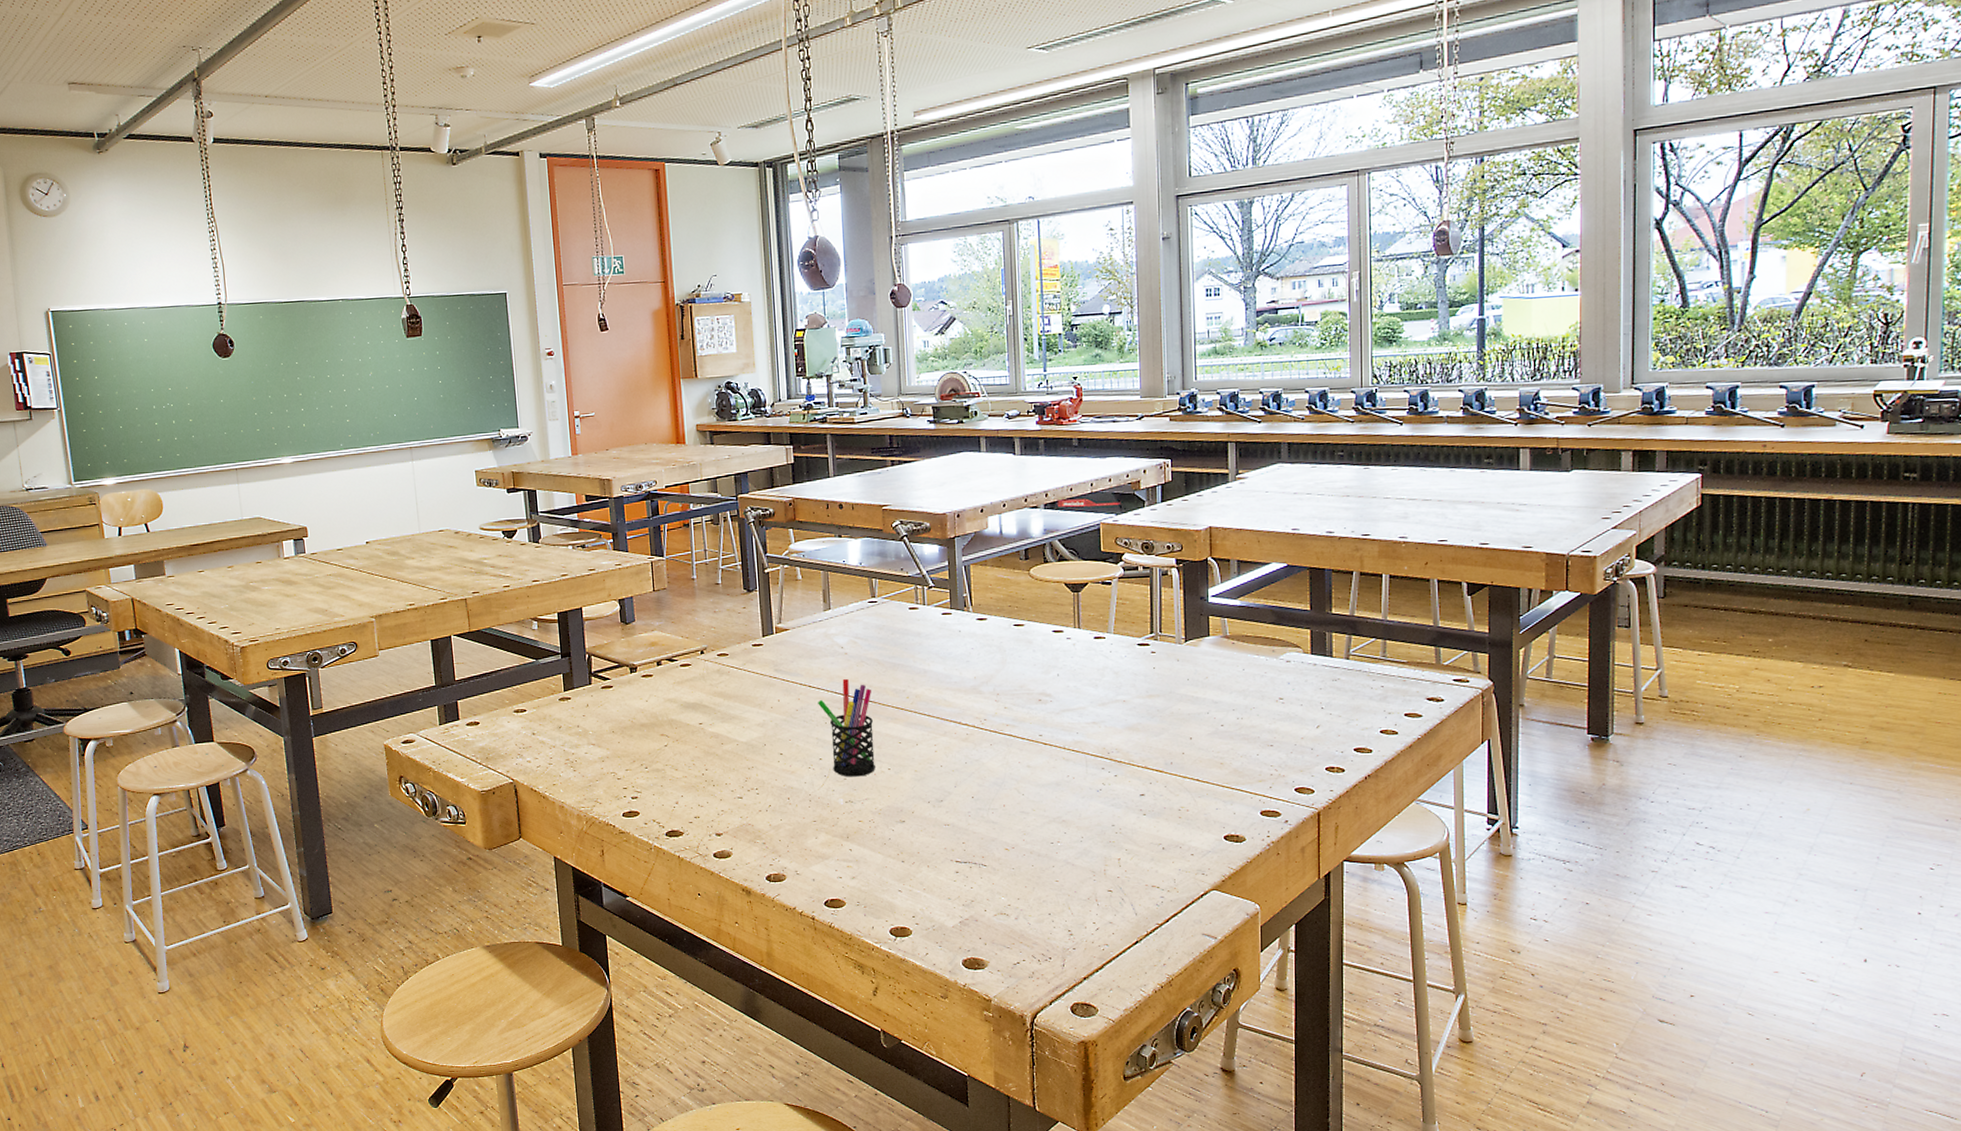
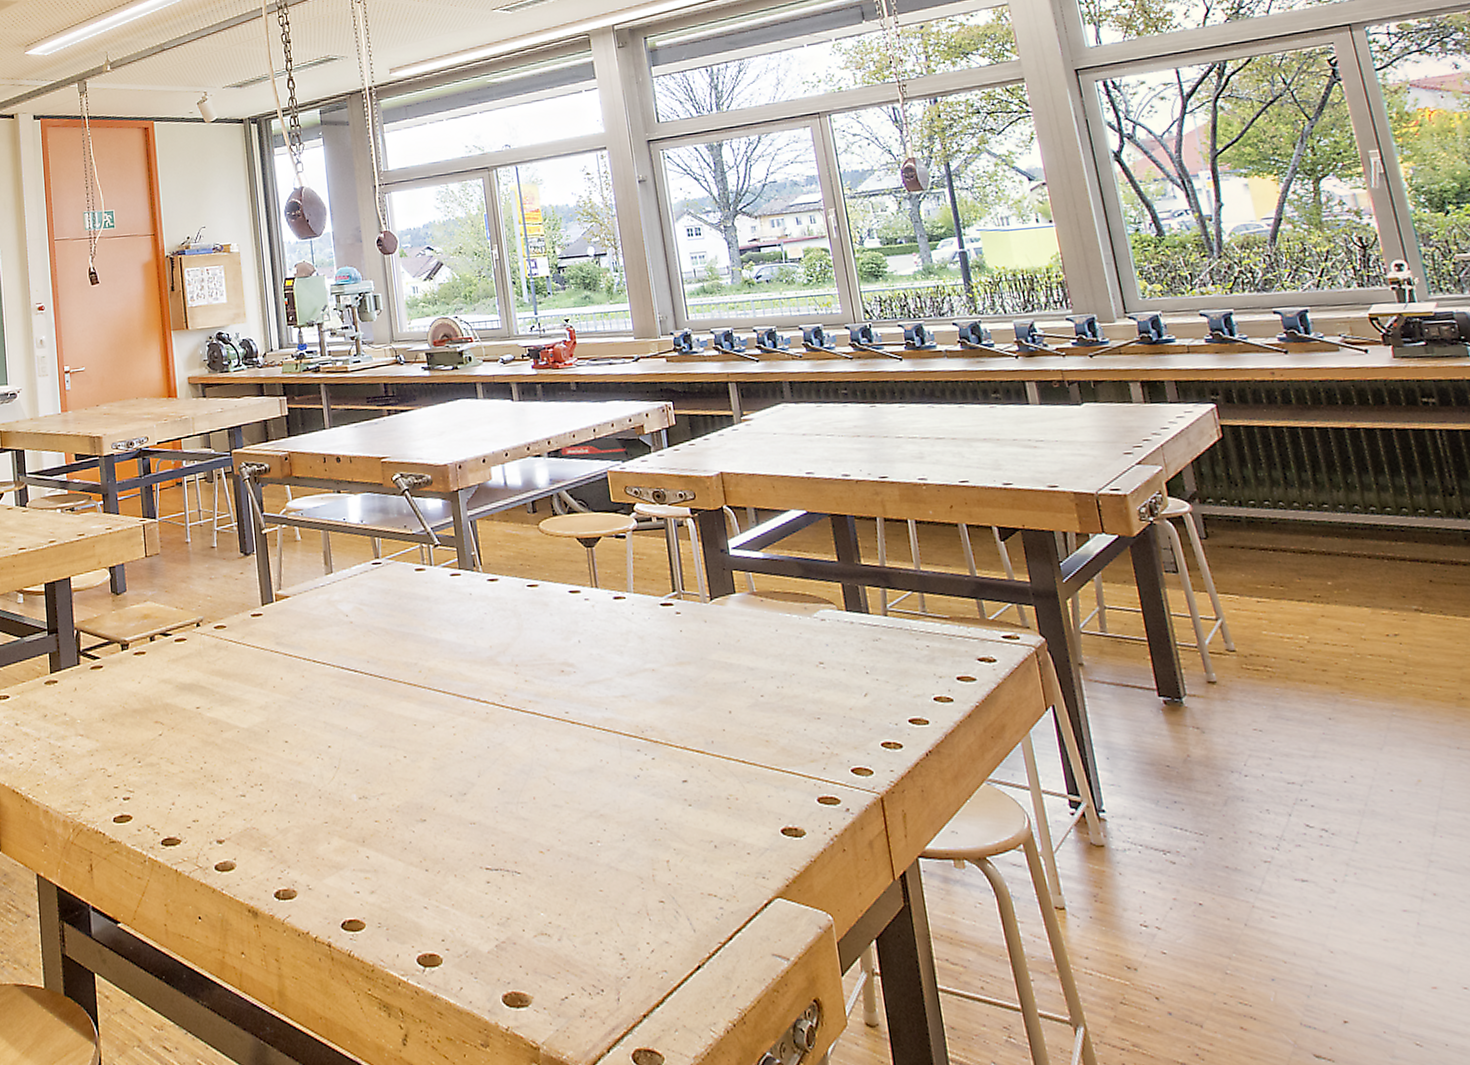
pen holder: present [818,678,875,777] -> none [324,651,390,768]

